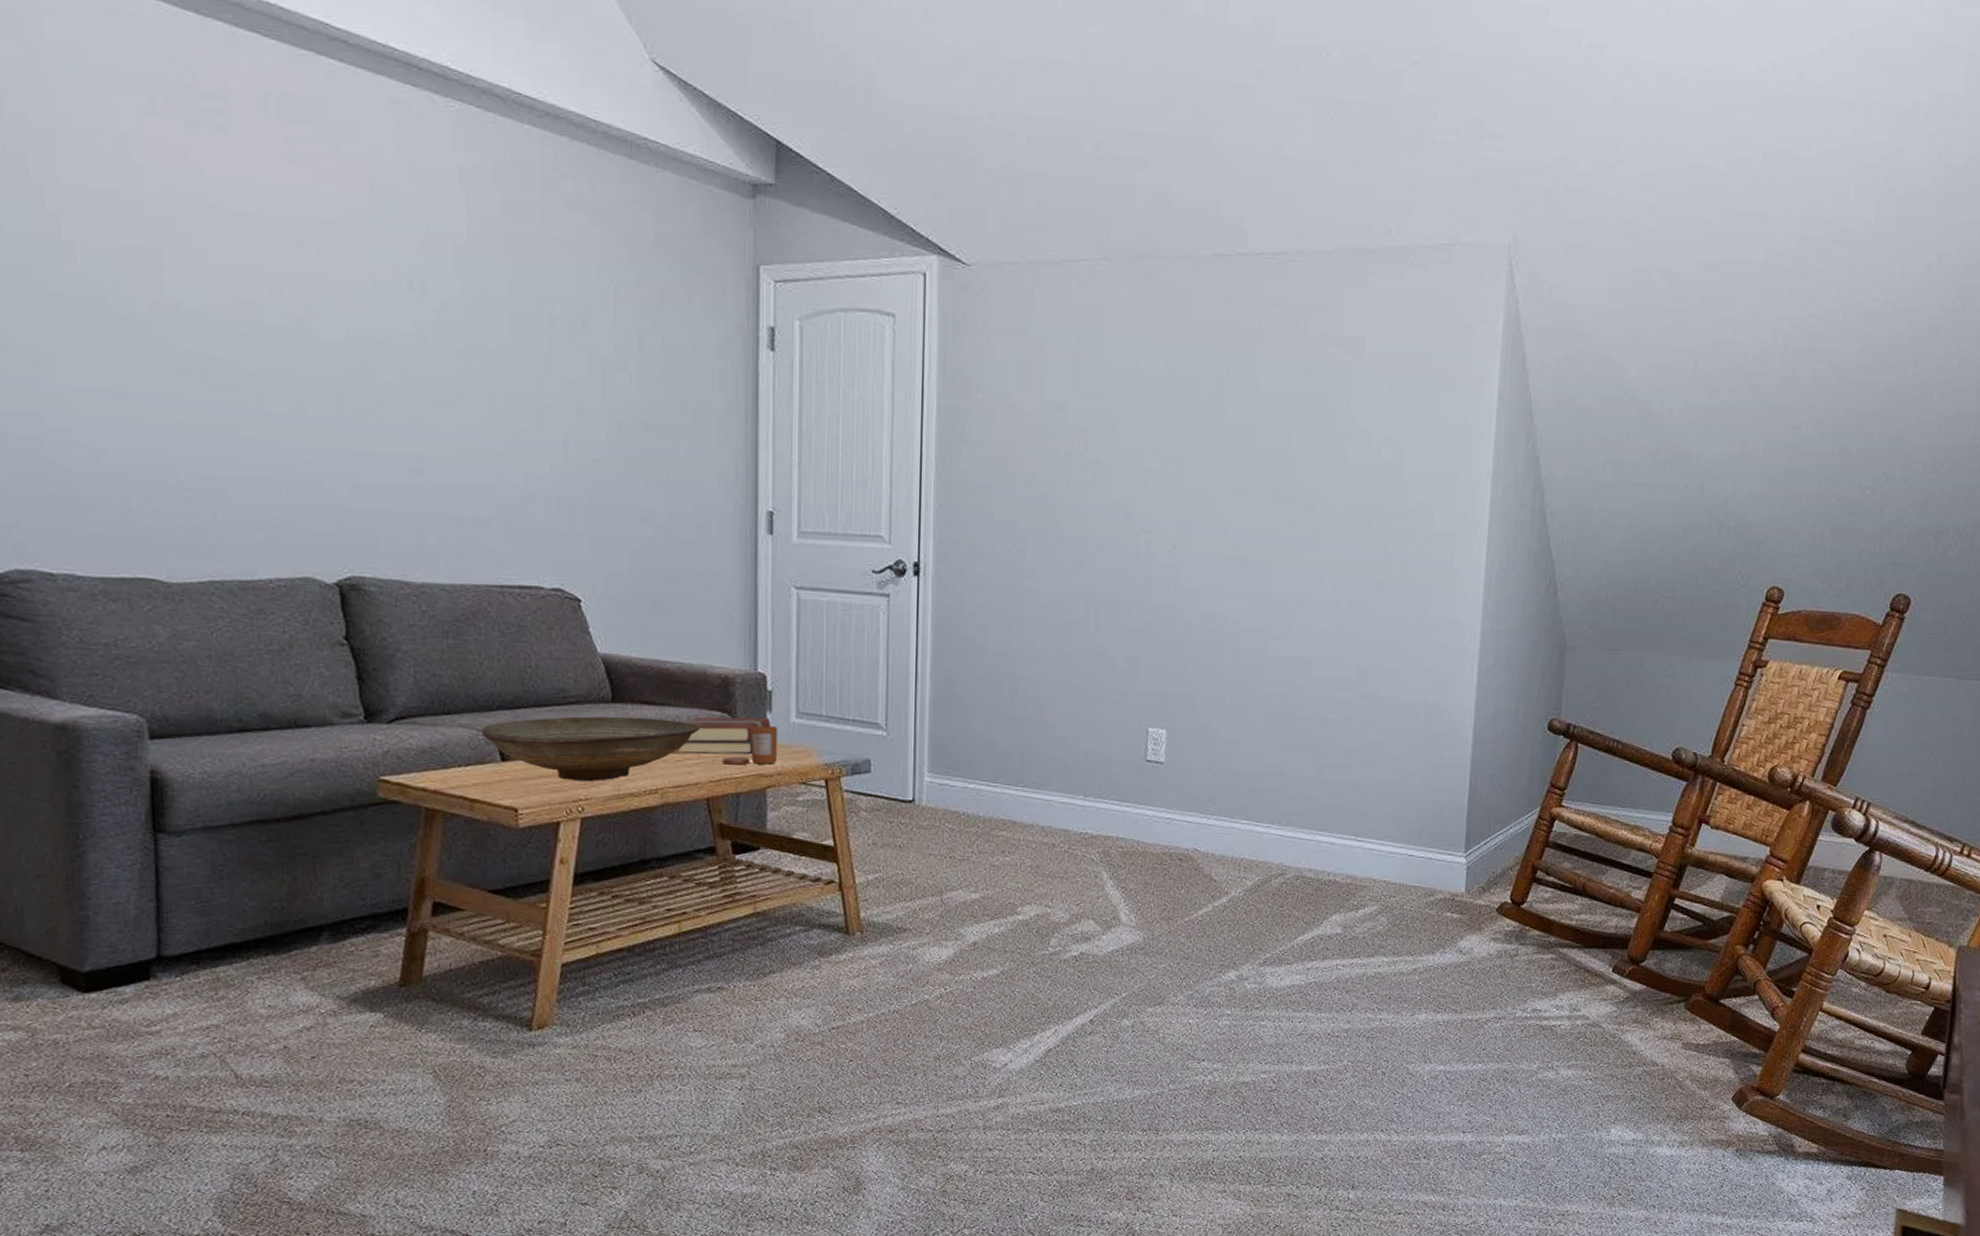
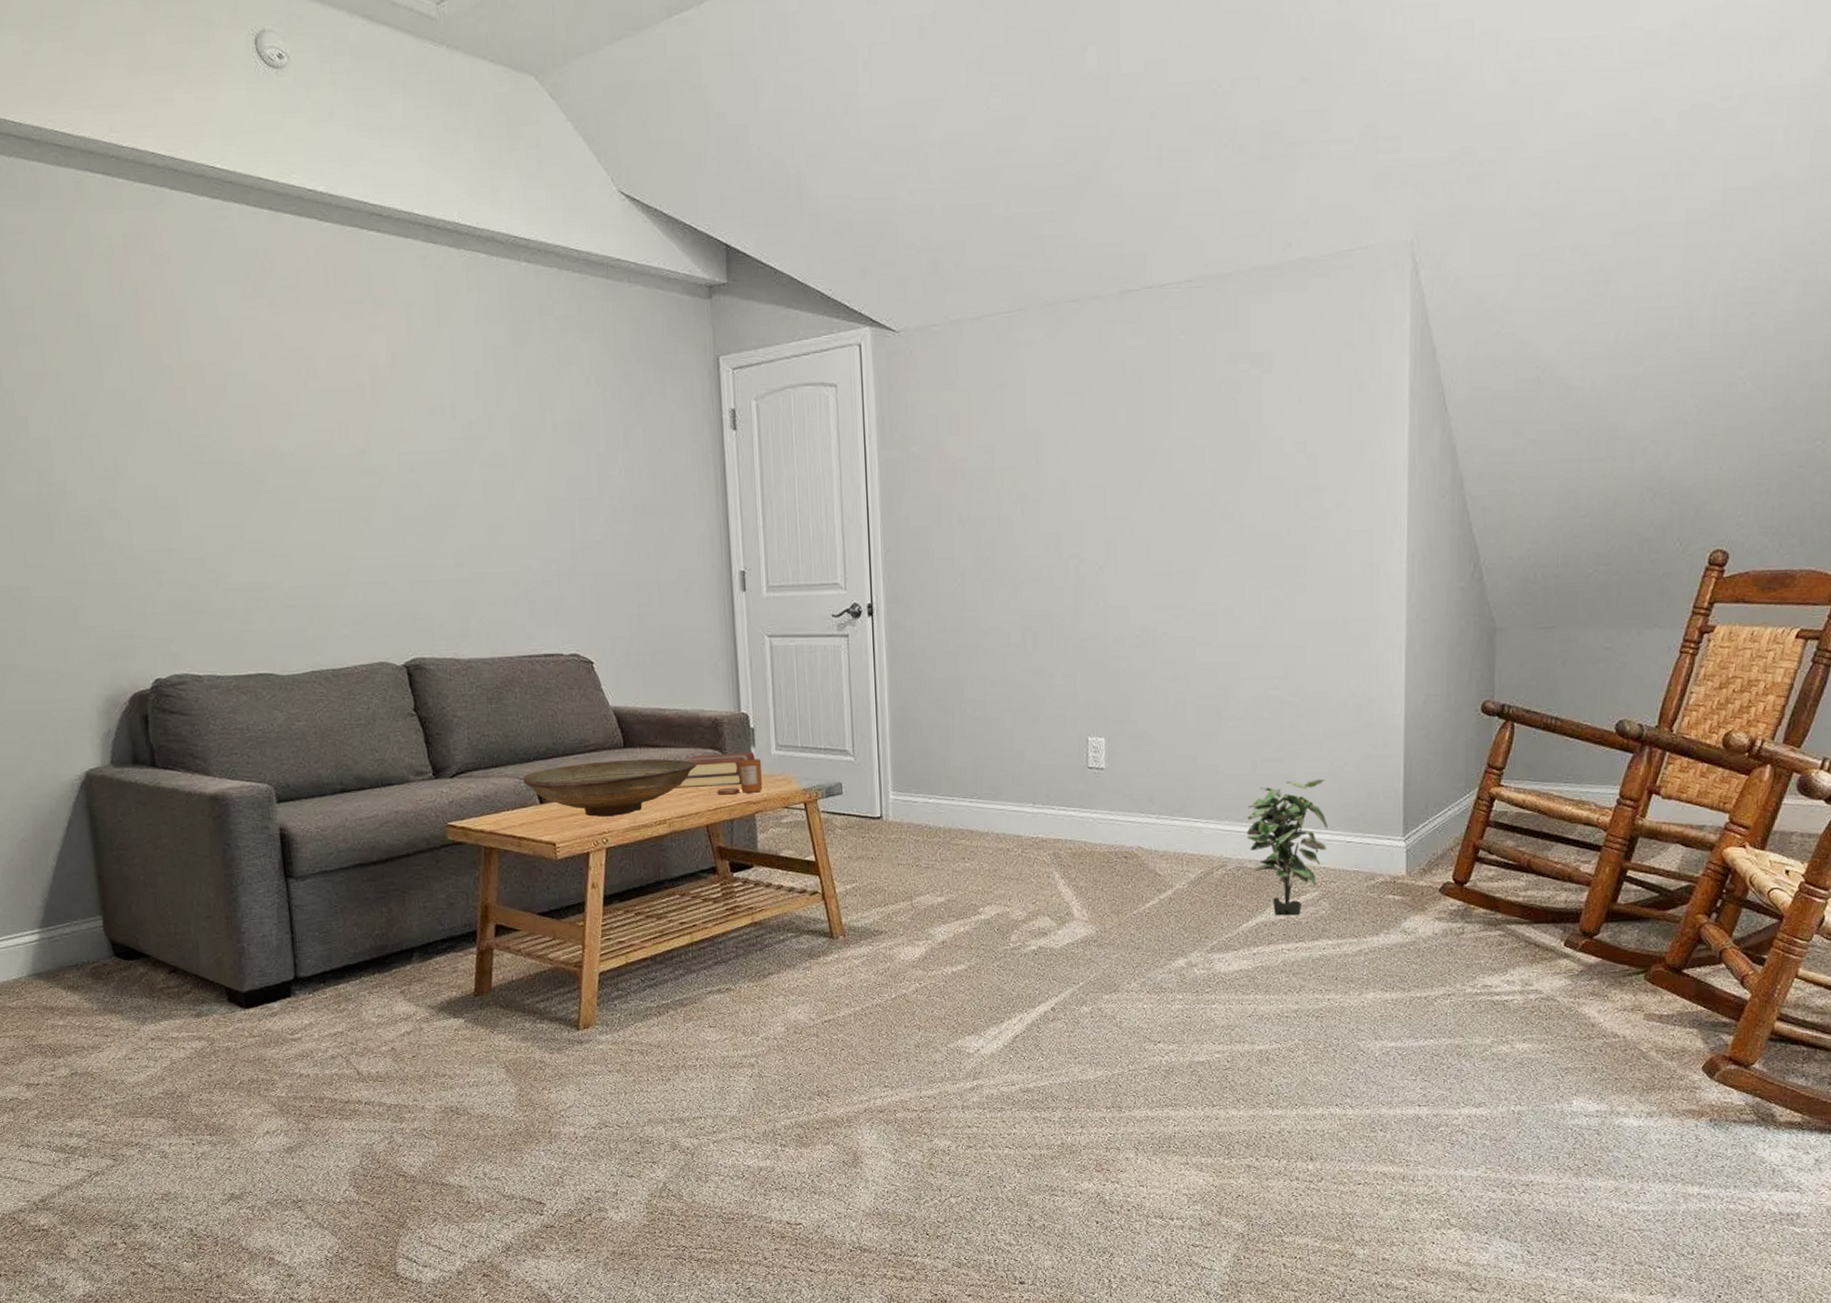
potted plant: none [1307,788,1391,930] -> present [1246,779,1327,916]

